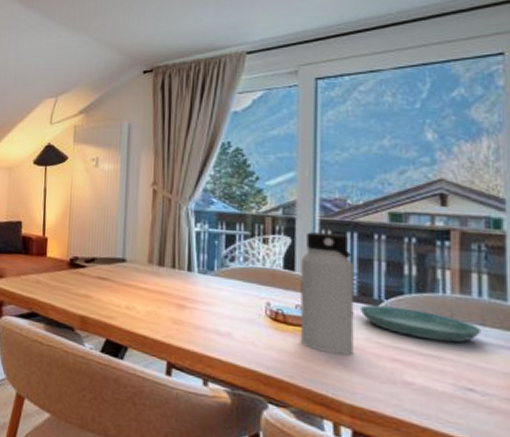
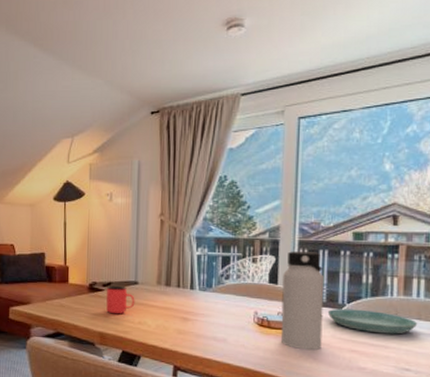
cup: none [89,262,122,296] -> present [106,286,135,314]

